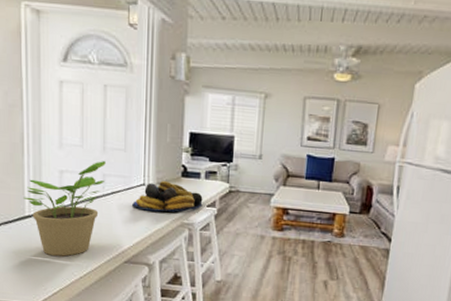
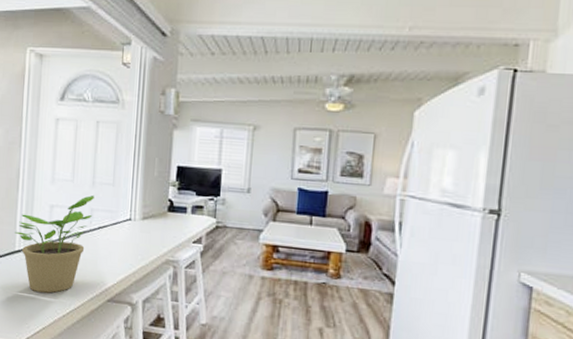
fruit bowl: present [132,181,203,213] -> none [118,216,189,249]

